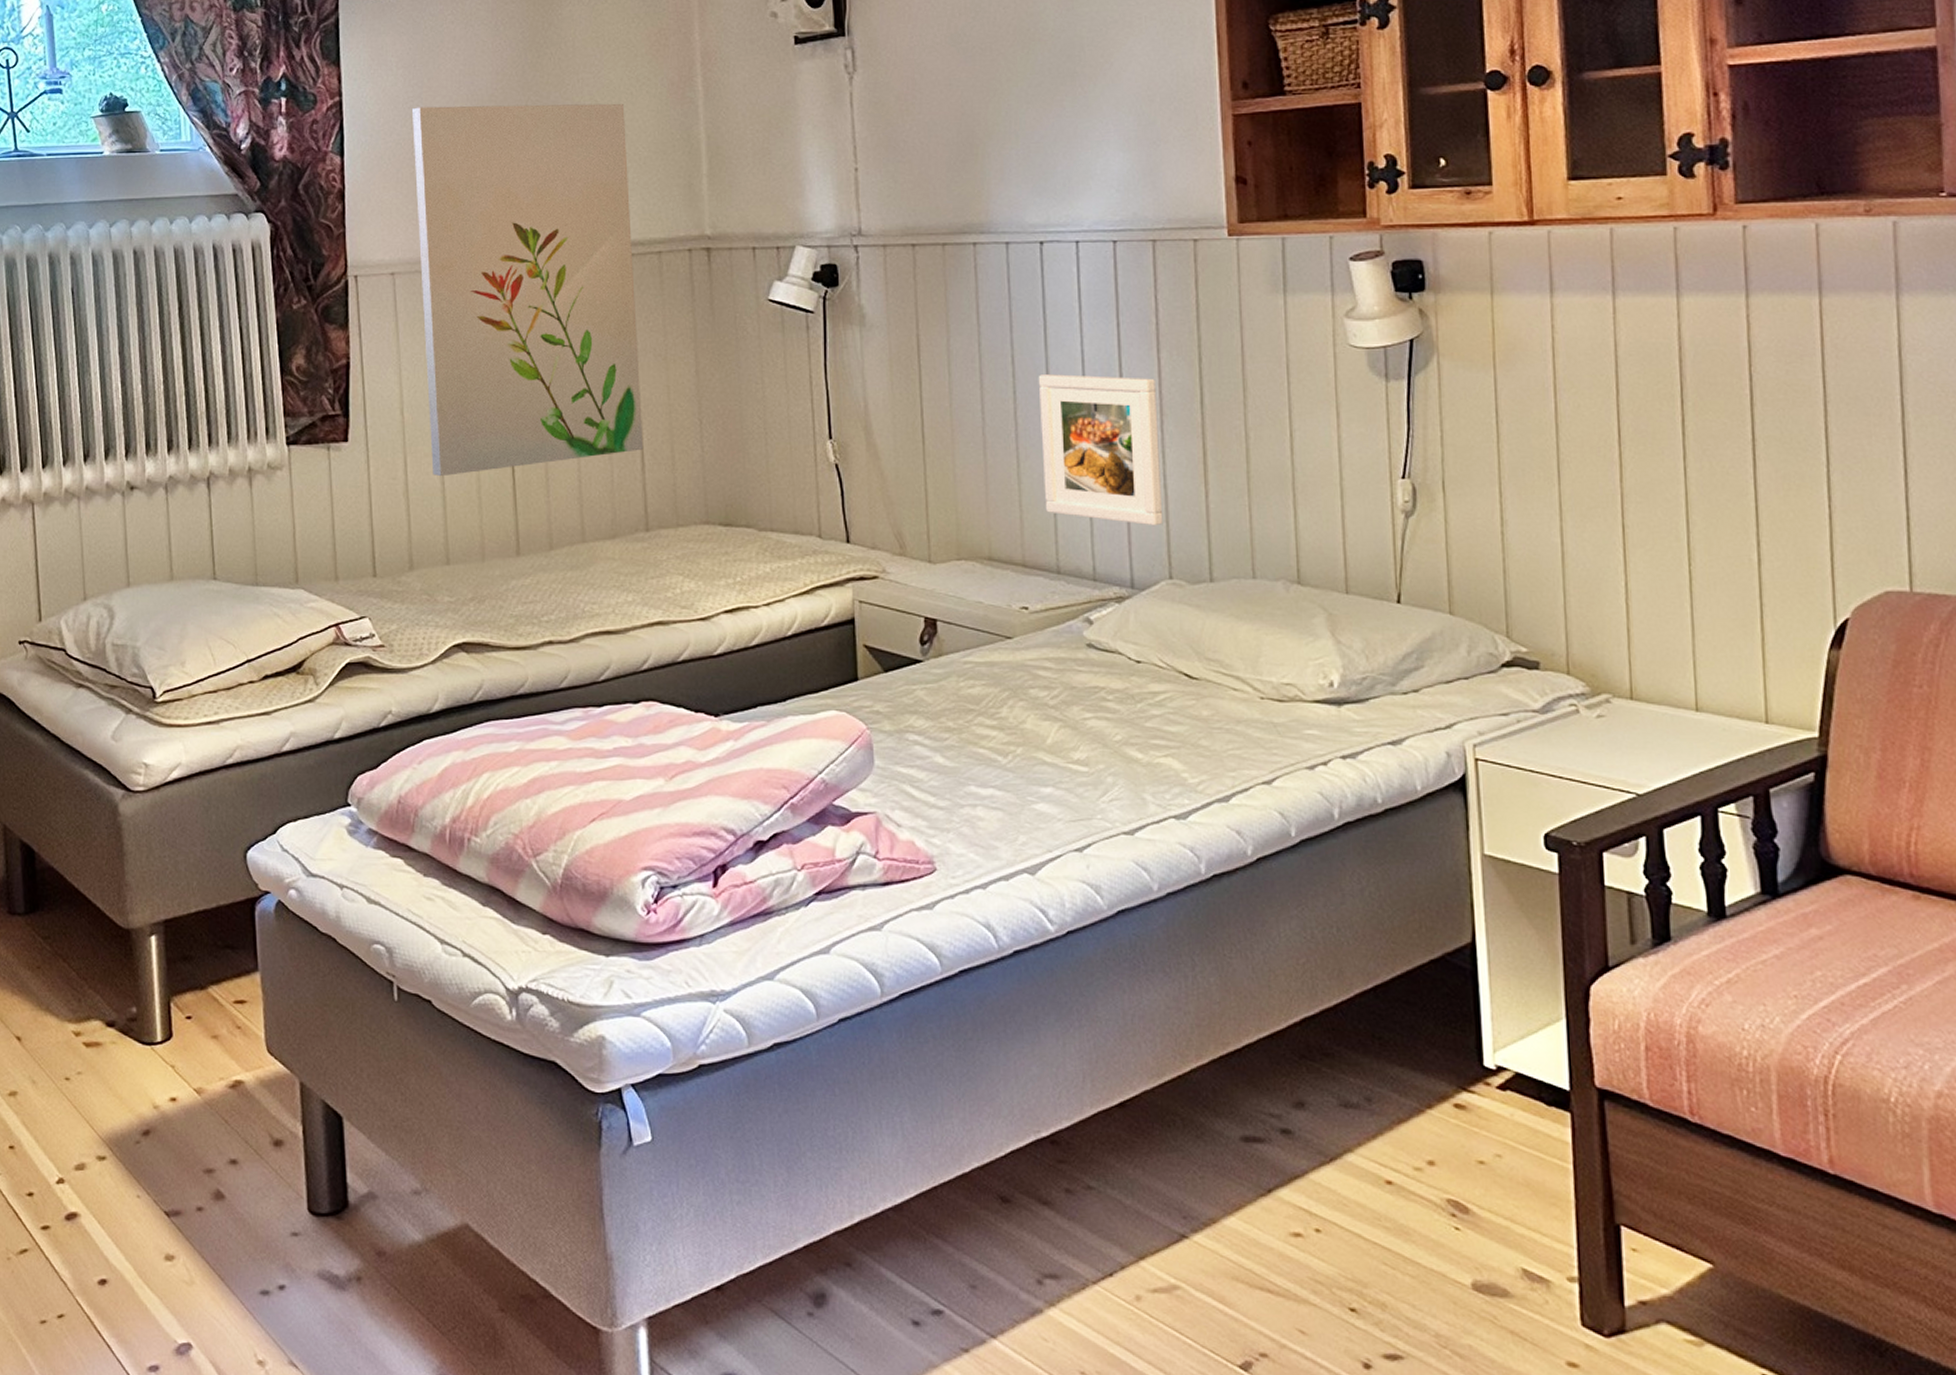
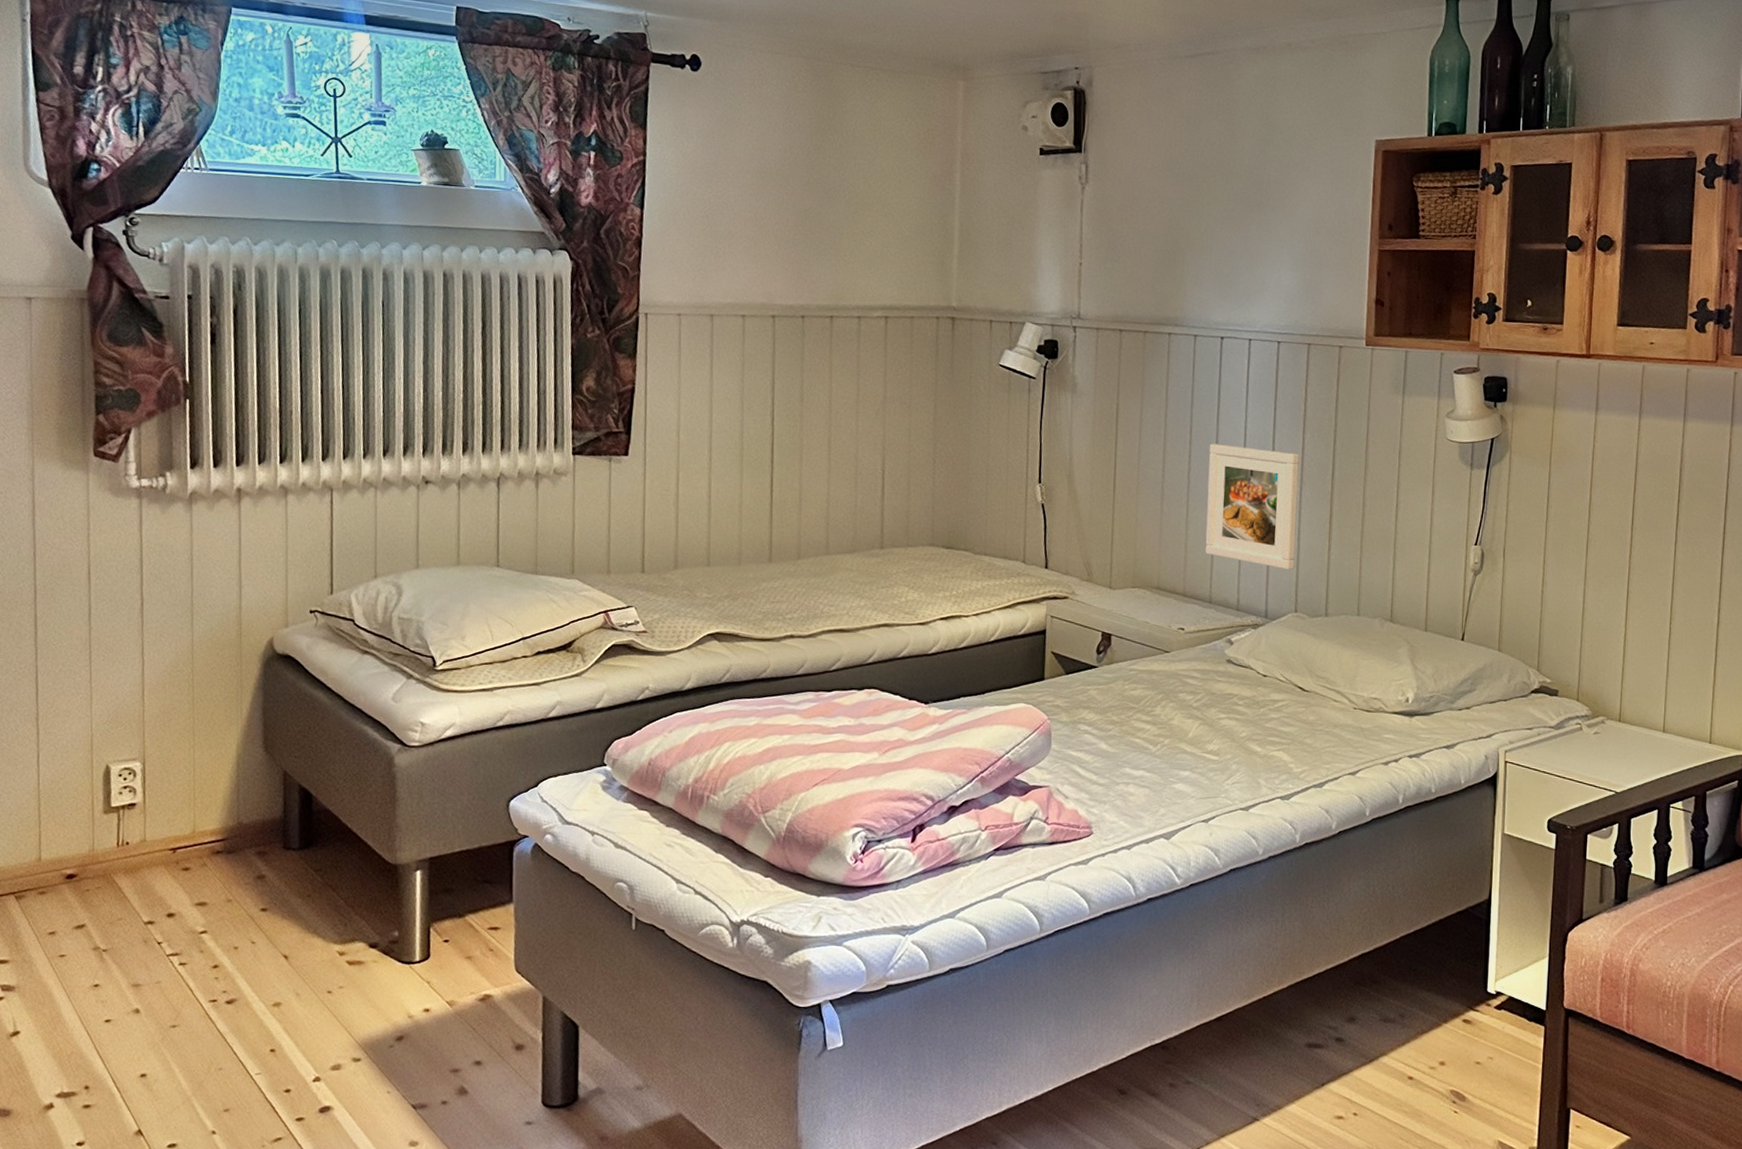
wall art: present [411,103,644,477] -> none [701,172,893,492]

